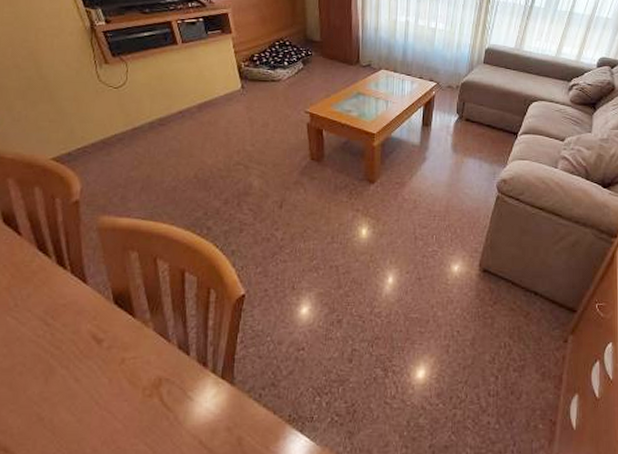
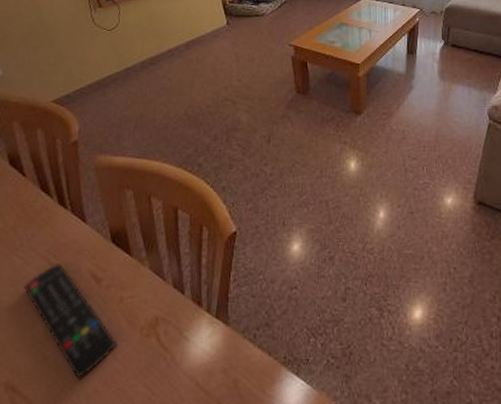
remote control: none [17,324,117,438] -> present [23,263,117,378]

